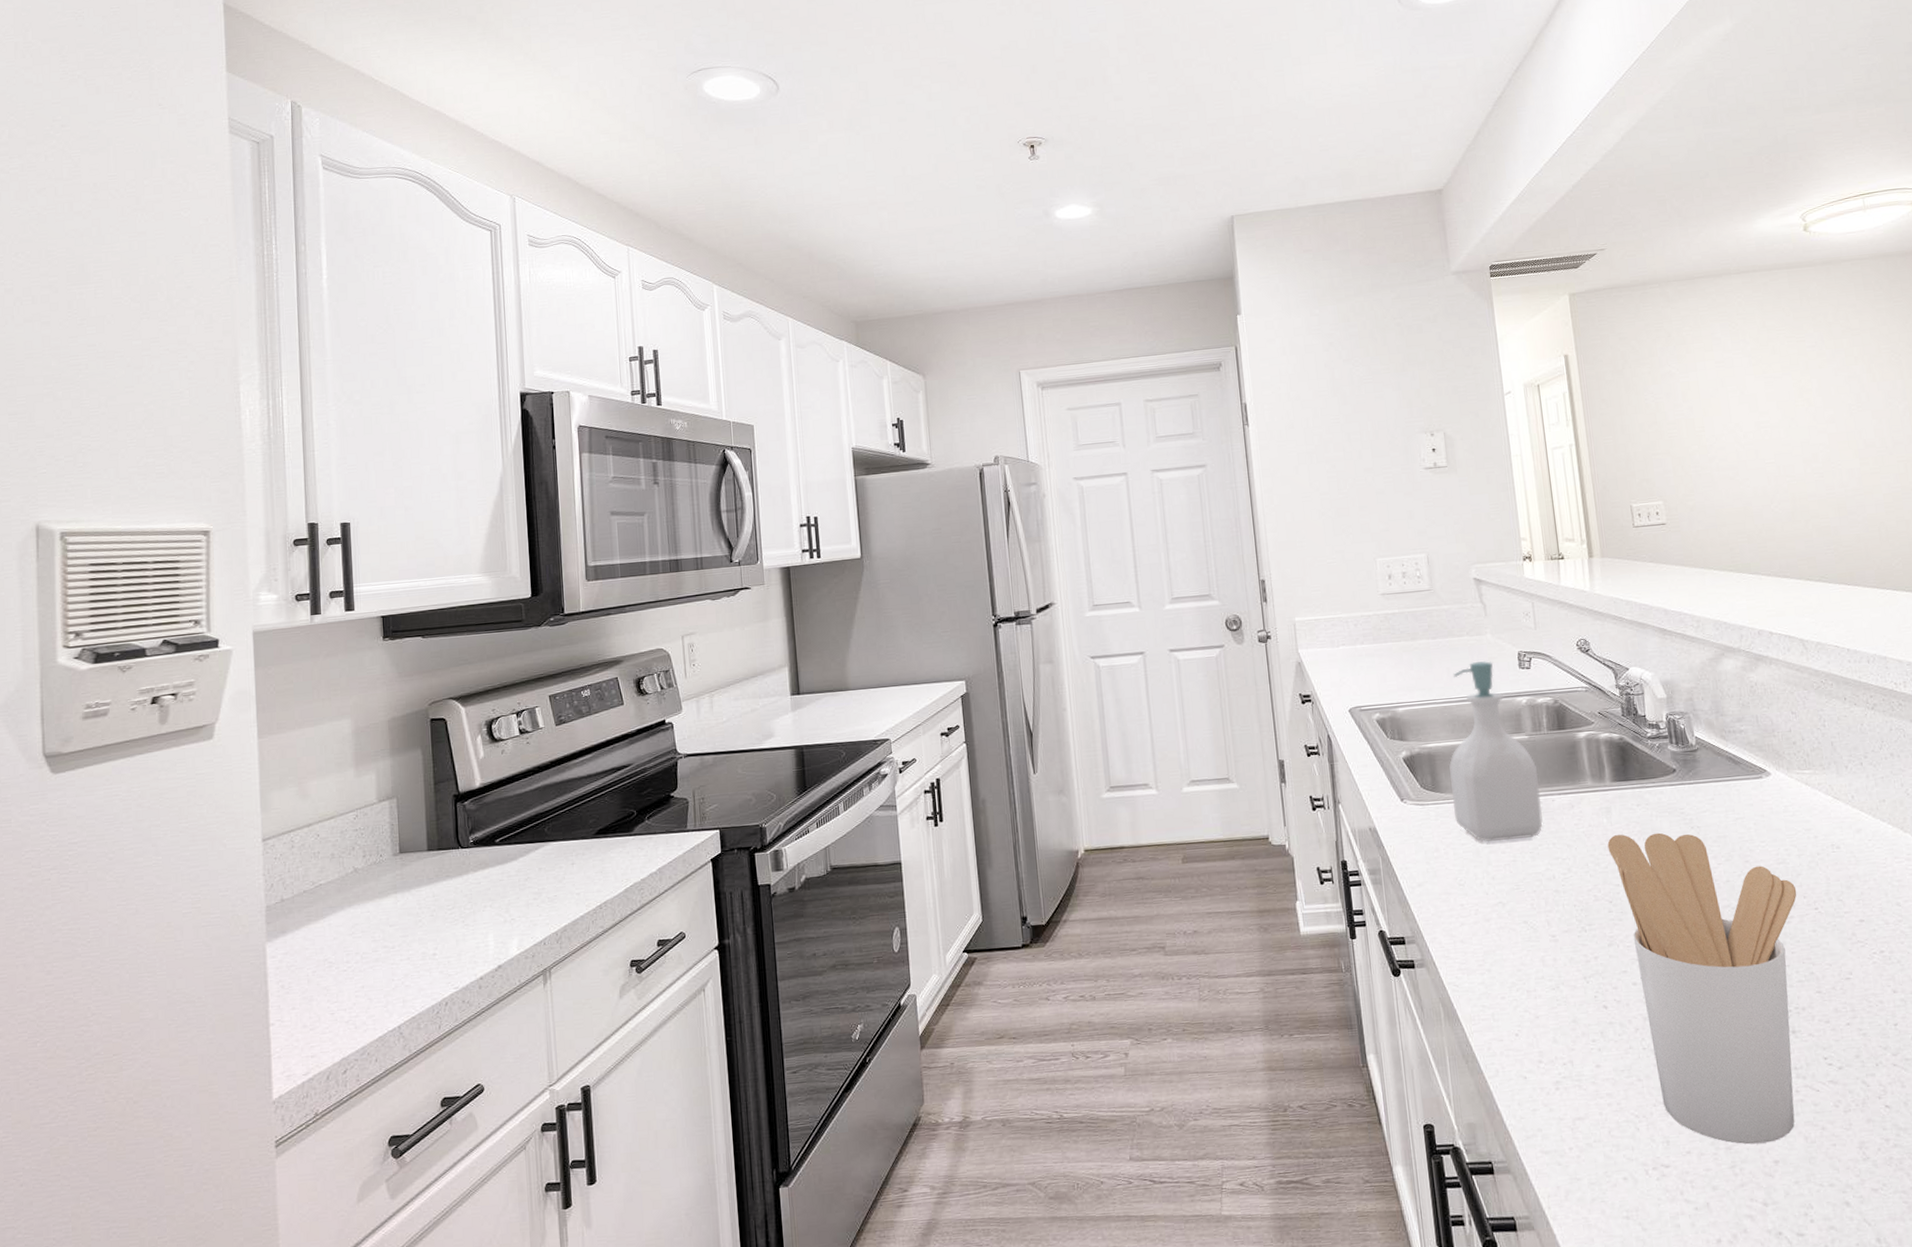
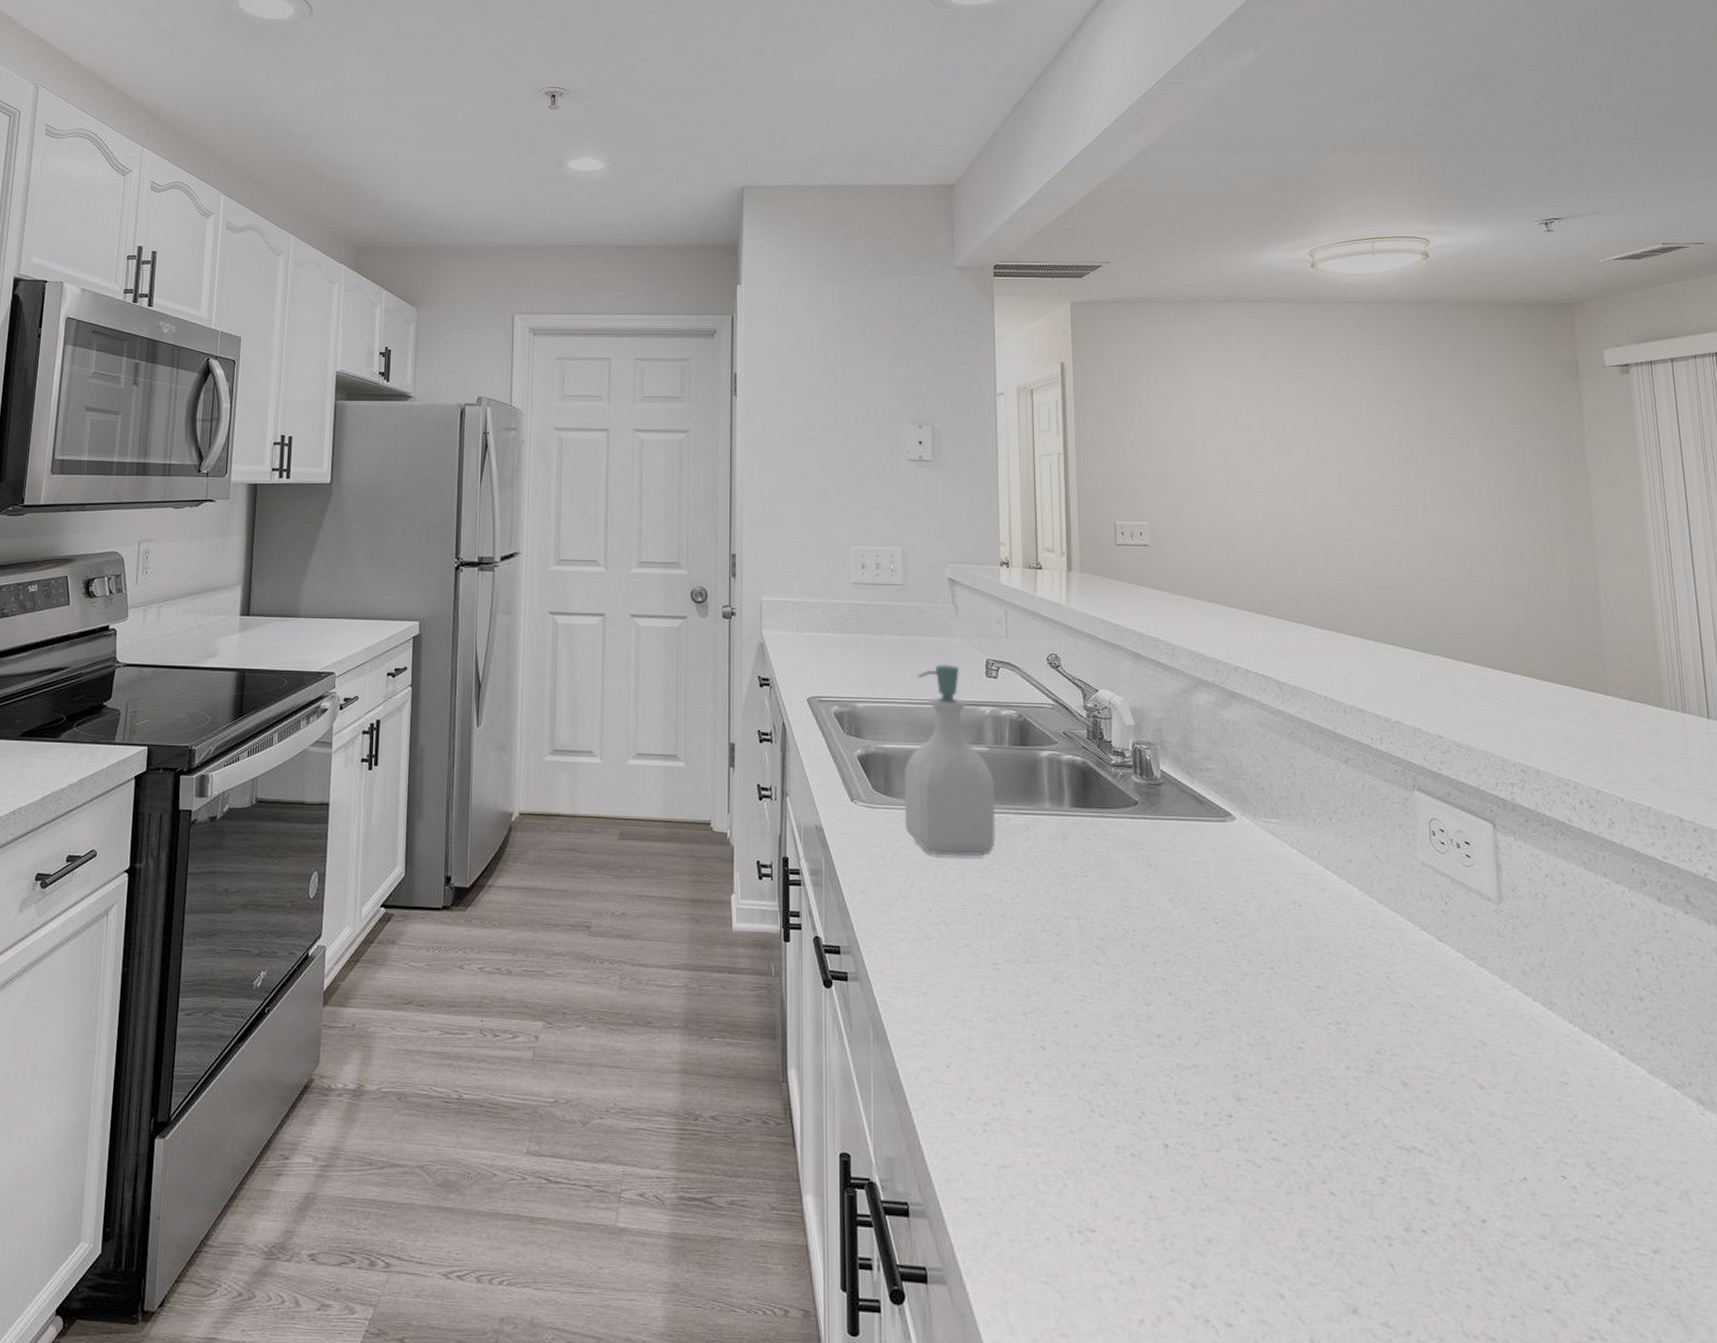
utensil holder: present [1607,832,1797,1145] -> none [1060,864,1254,1218]

